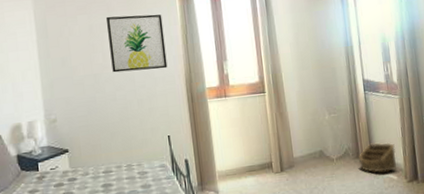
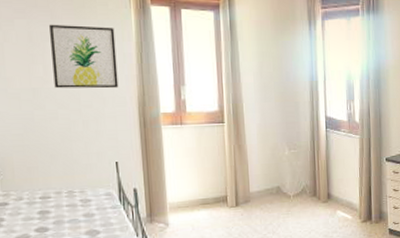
basket: present [359,142,396,173] -> none [316,181,352,212]

